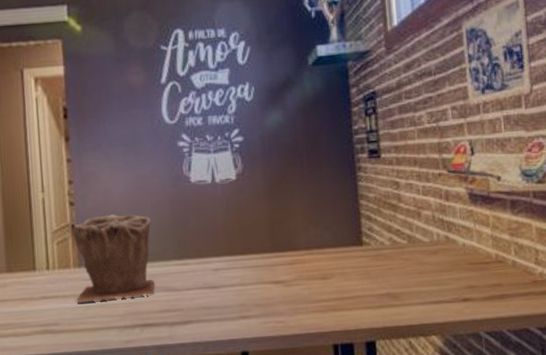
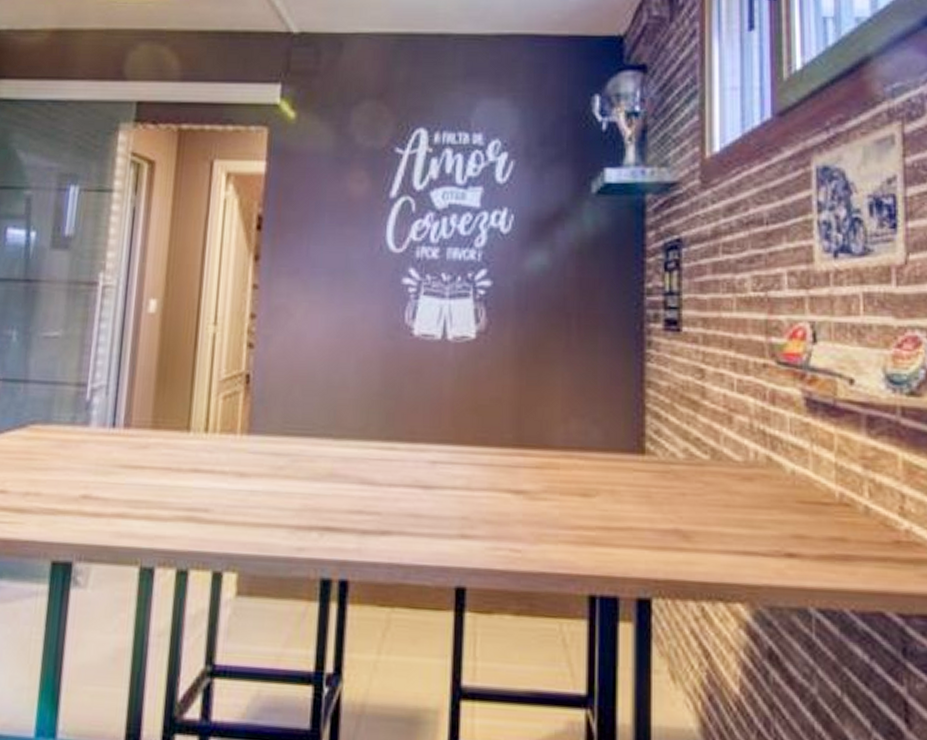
plant pot: present [72,214,155,303] -> none [235,366,353,488]

